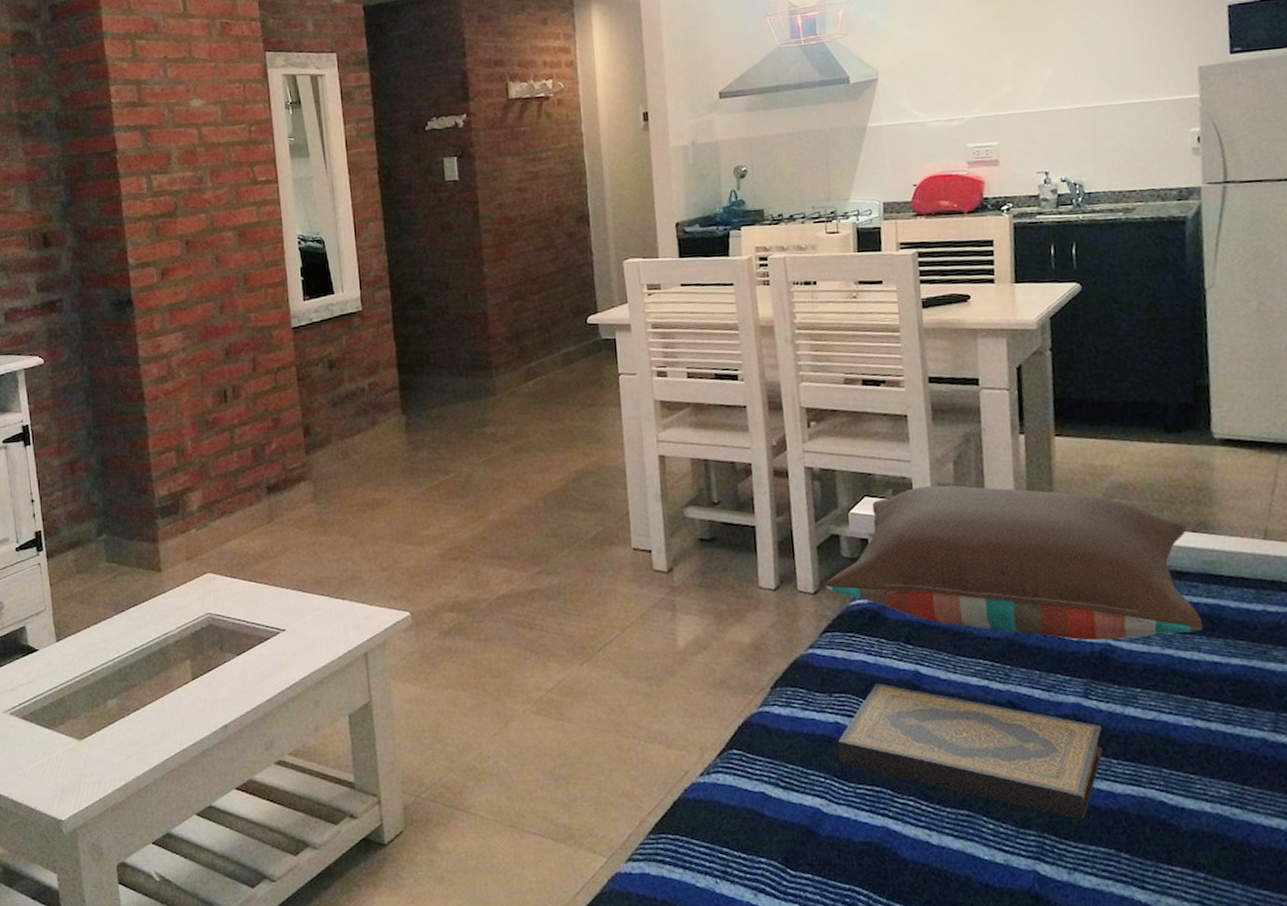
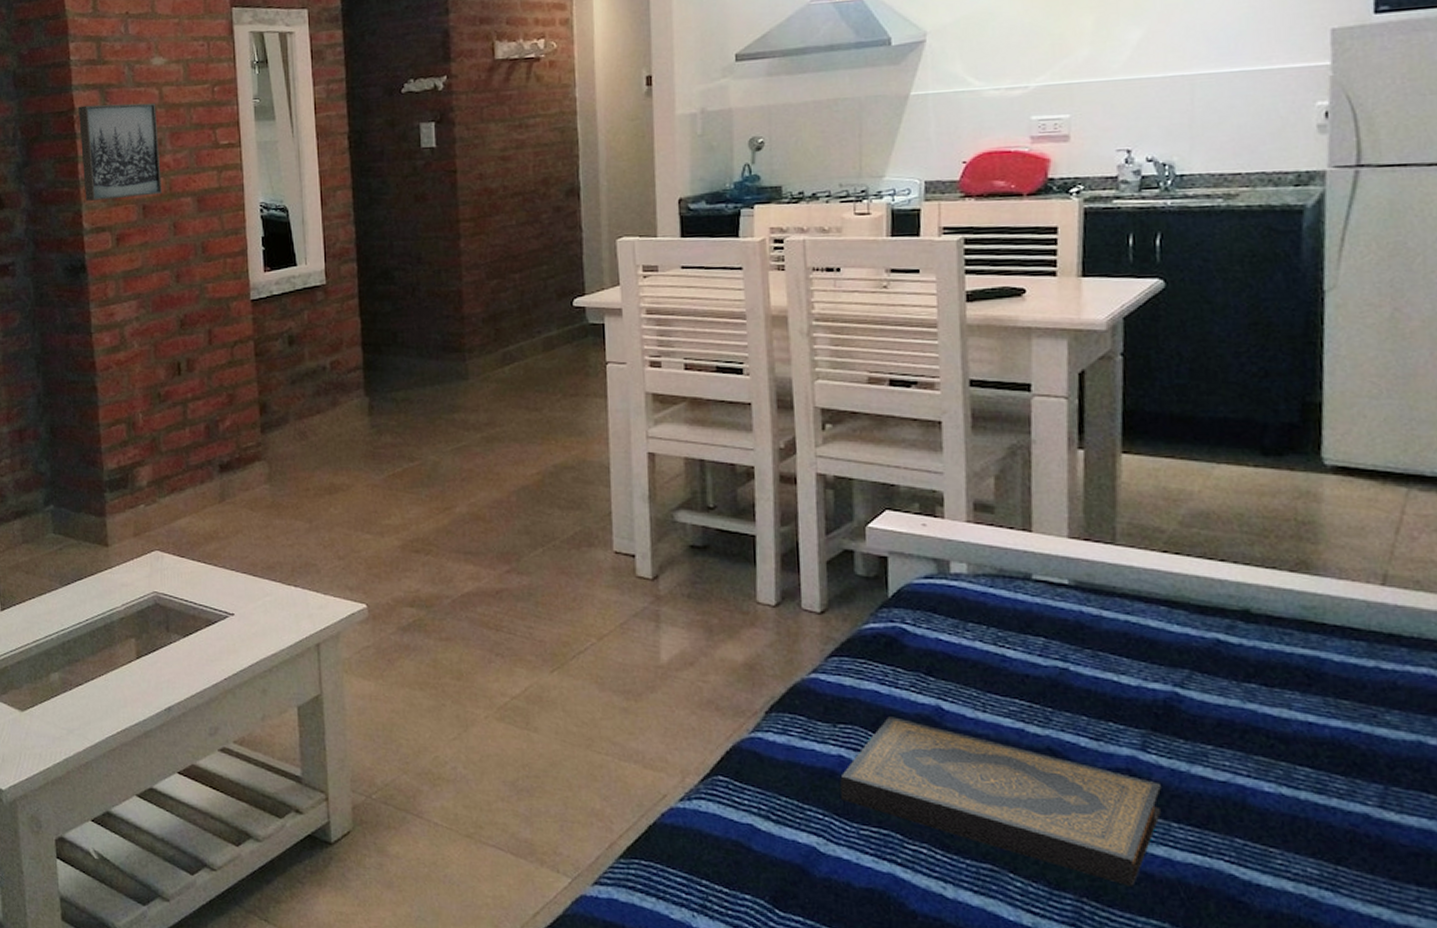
wall art: none [121,142,204,238] -> present [78,103,162,201]
pillow: present [825,485,1203,641] -> none [834,502,1296,689]

